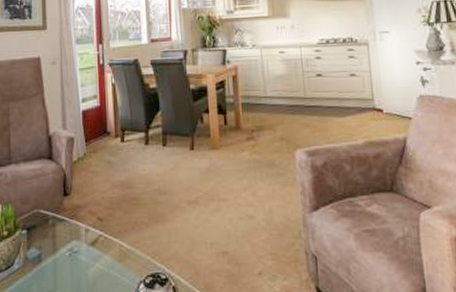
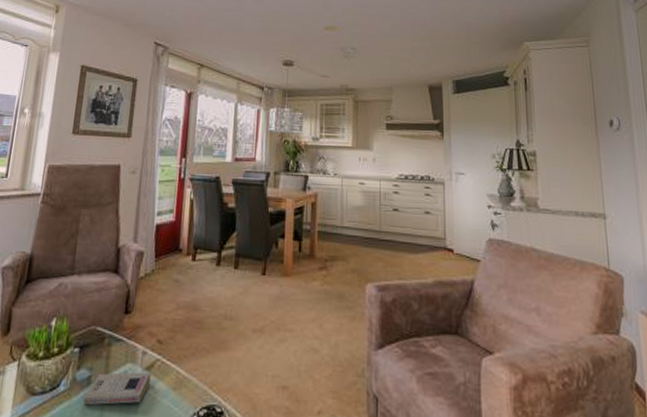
book: none [38,247,96,280] -> present [84,372,151,406]

